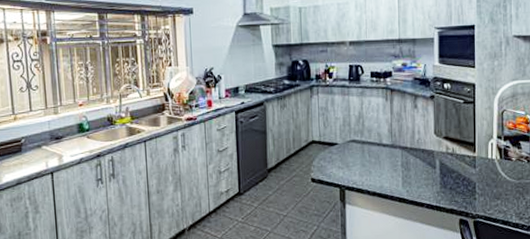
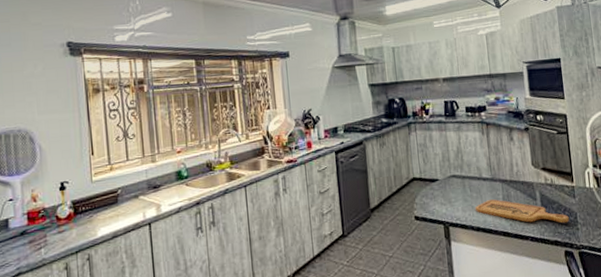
cutting board: none [372,166,467,192] -> present [475,199,569,223]

